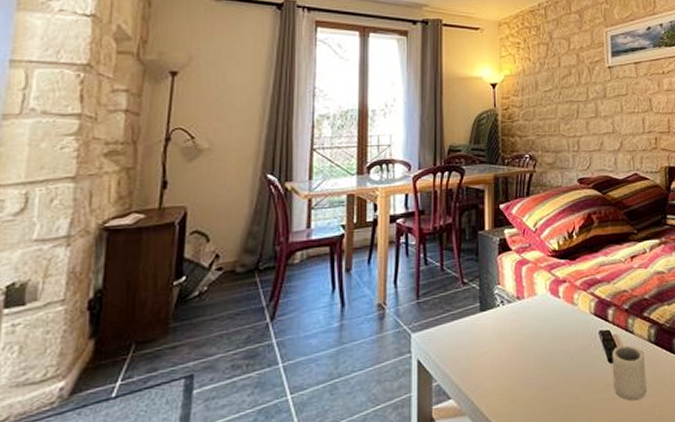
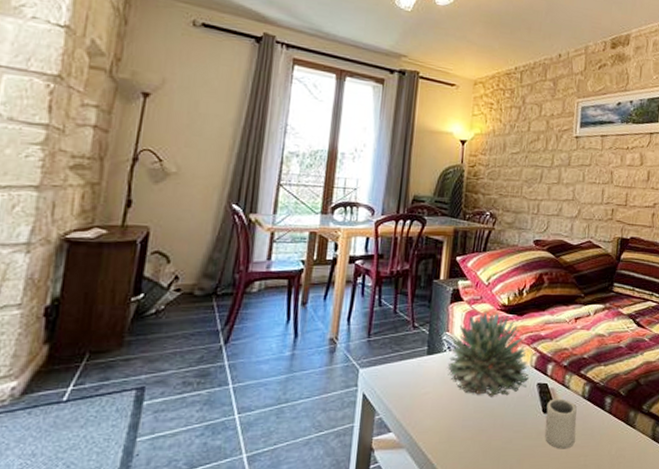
succulent plant: none [502,259,589,351] -> present [447,313,528,397]

